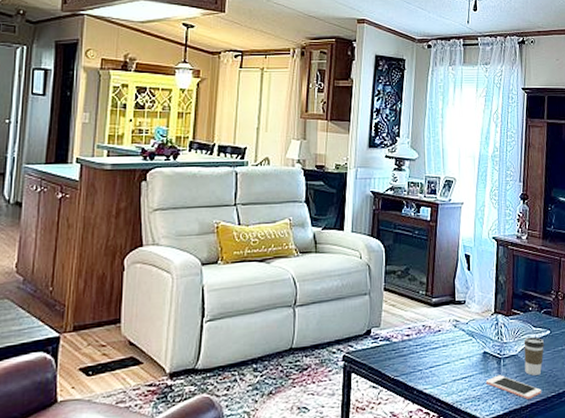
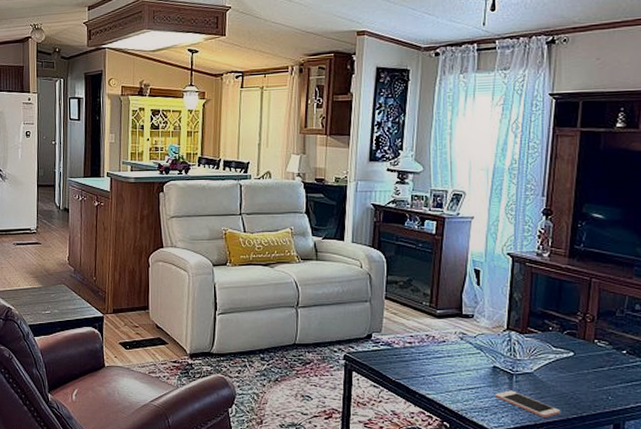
coffee cup: present [523,336,545,376] -> none [541,357,567,395]

